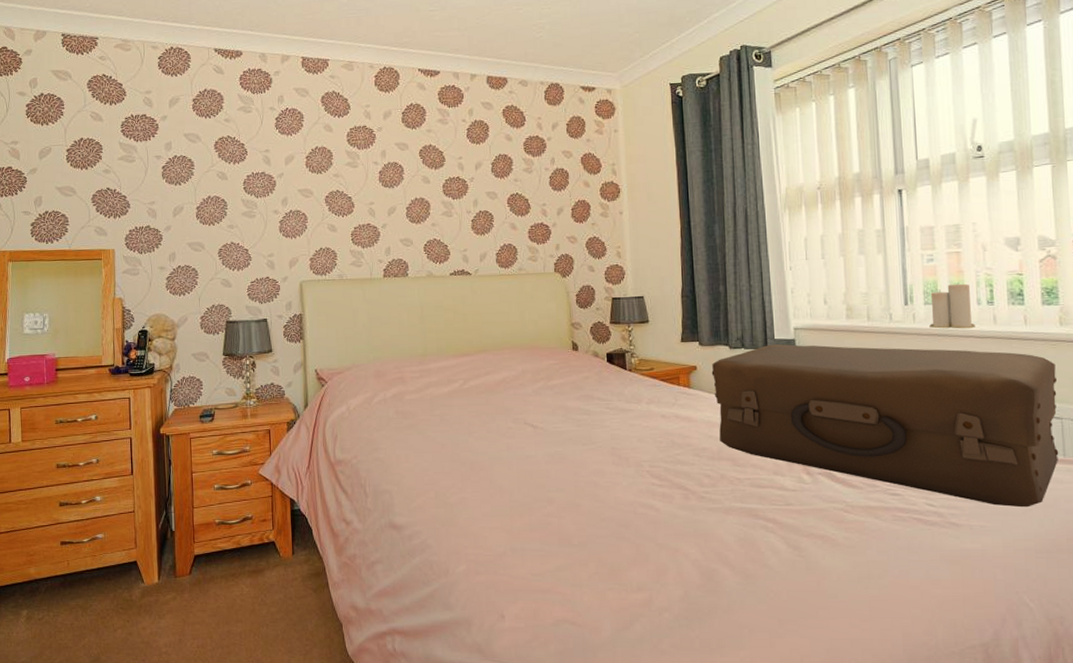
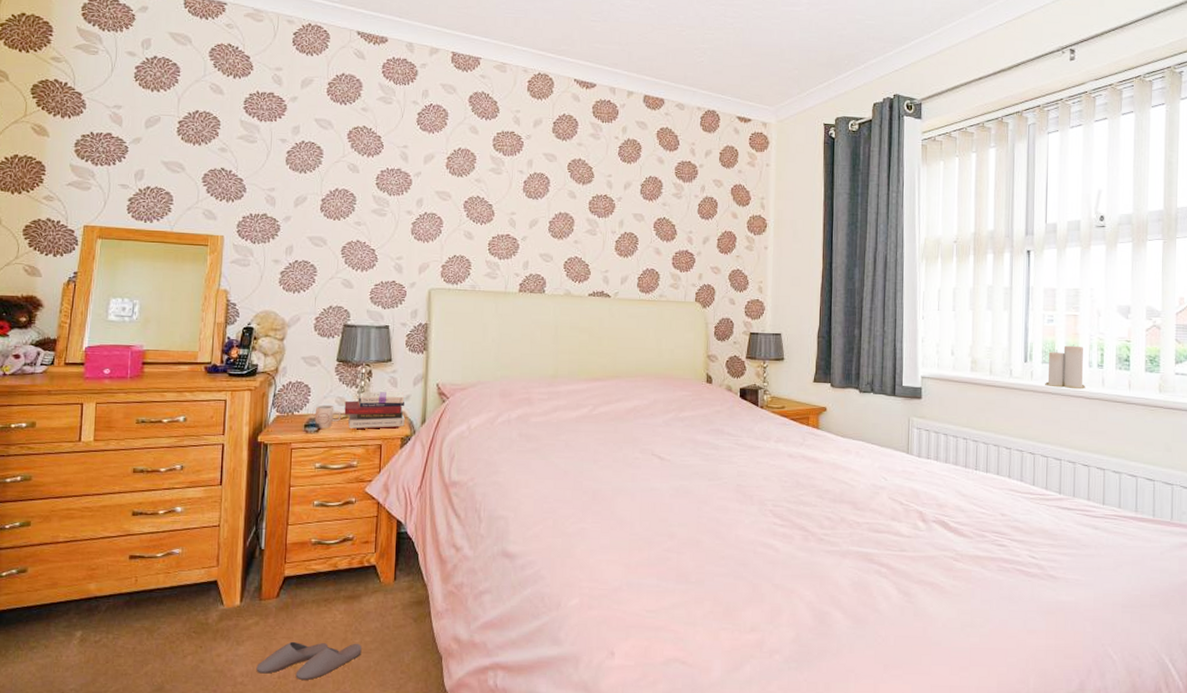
slippers: none [177,613,269,648] -> present [256,641,362,680]
mug: none [208,396,232,418] -> present [314,404,342,429]
books: none [233,379,289,416] -> present [344,391,405,430]
suitcase: present [711,343,1059,508] -> none [840,390,1153,564]

